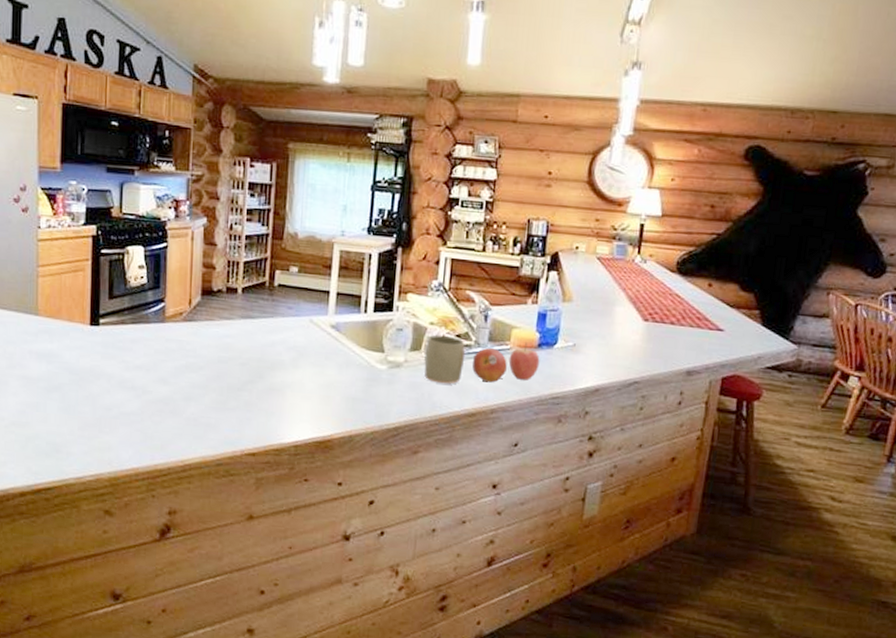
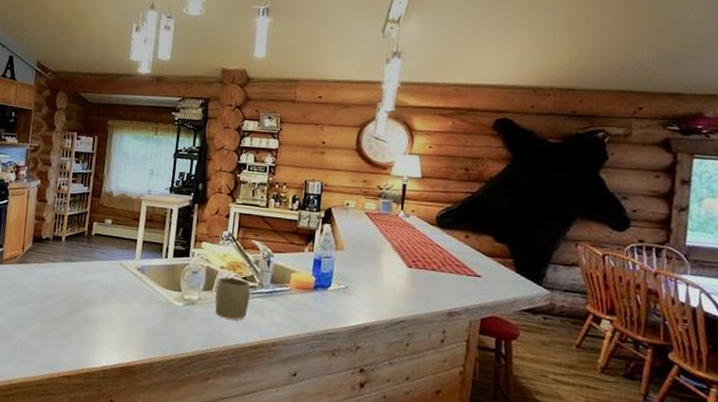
fruit: present [472,347,507,383] -> none [256,288,287,320]
fruit: present [508,342,540,382] -> none [288,284,316,319]

